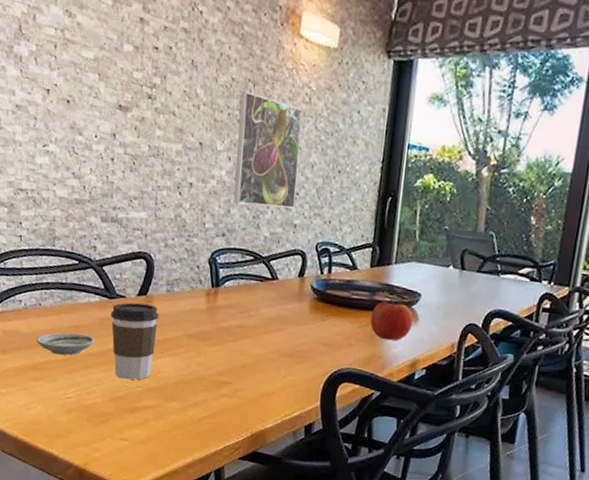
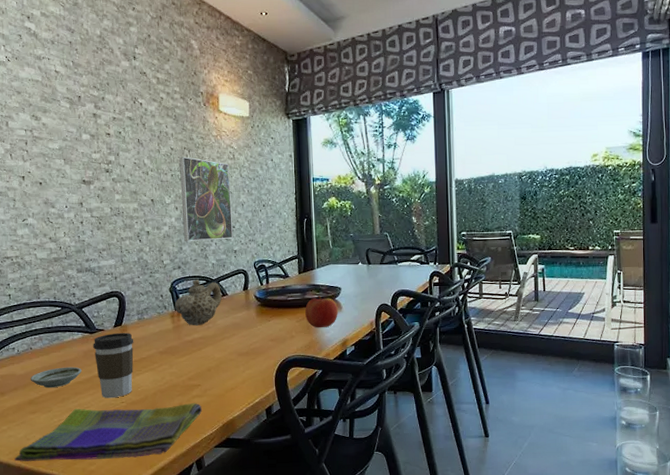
dish towel: none [11,383,230,455] -> present [14,403,203,462]
teapot: none [212,253,271,311] -> present [174,279,222,326]

